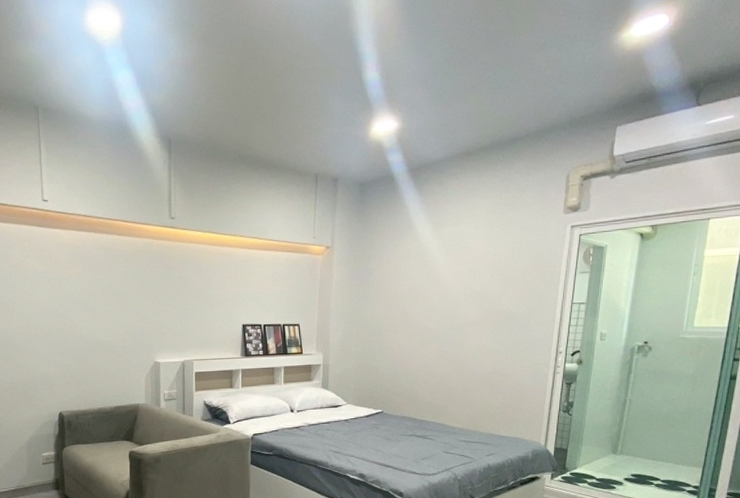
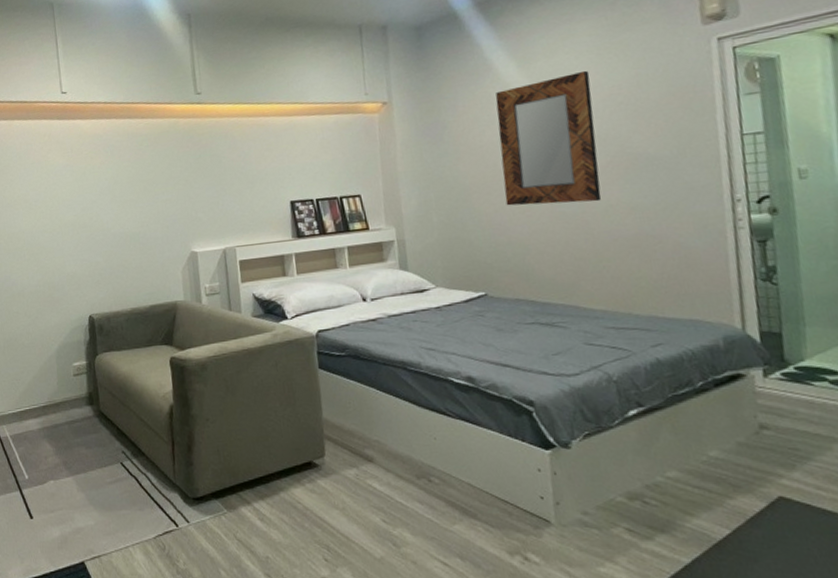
home mirror: none [407,239,482,345] -> present [495,70,602,206]

